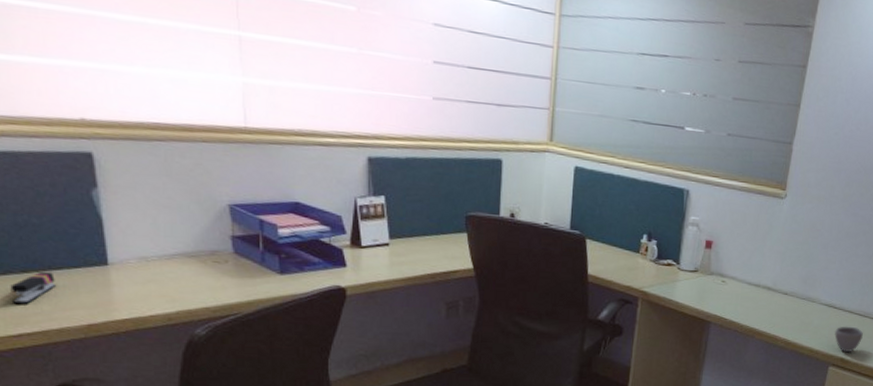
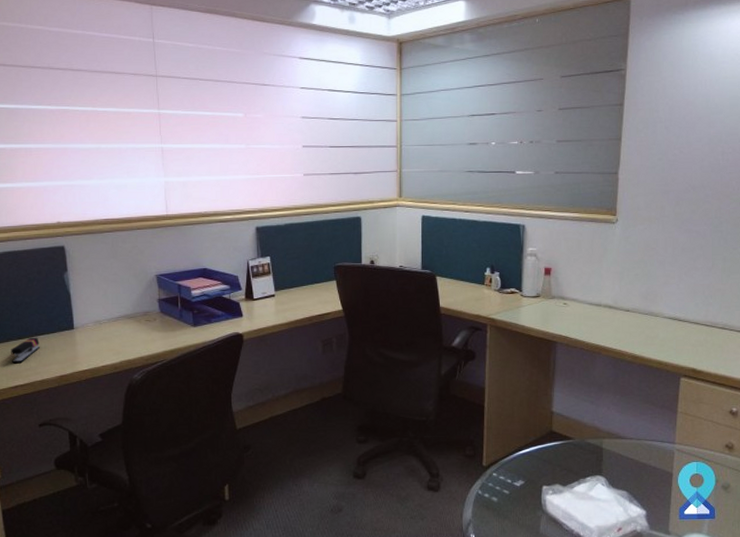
cup: present [834,326,863,352] -> none [683,337,713,362]

